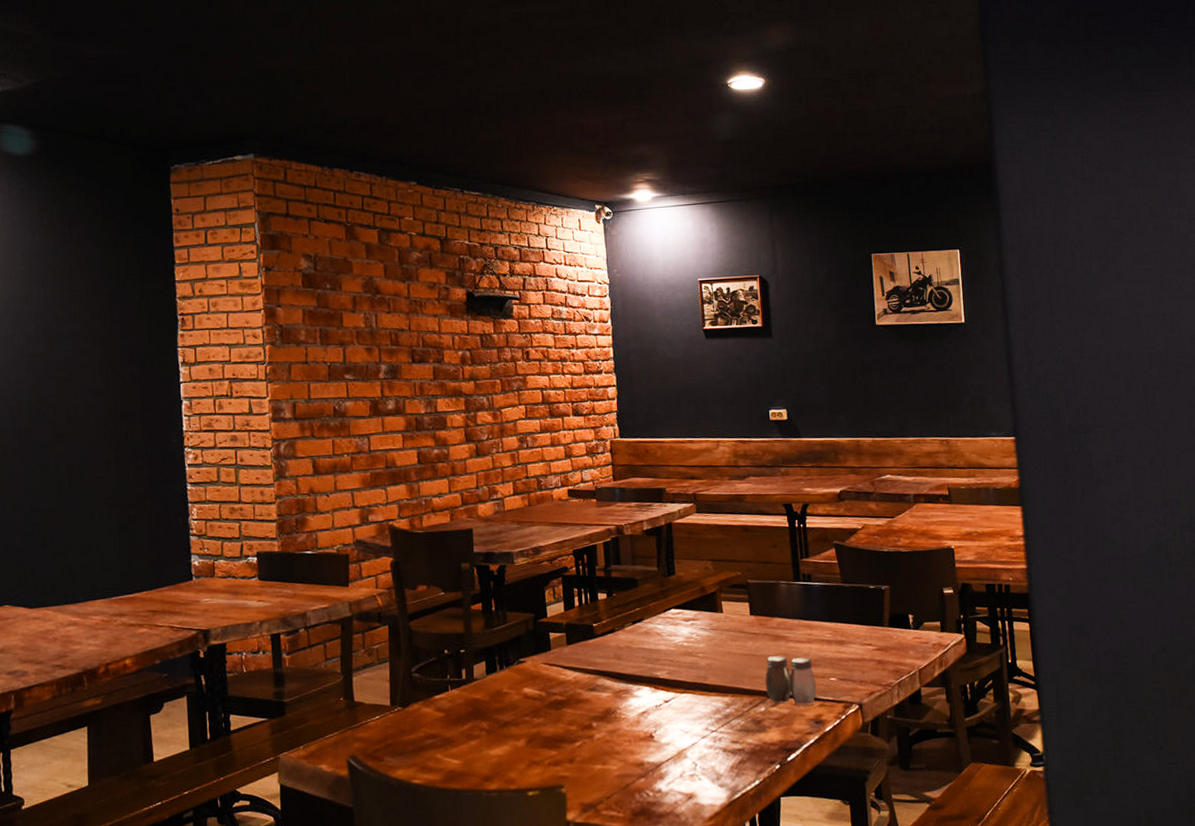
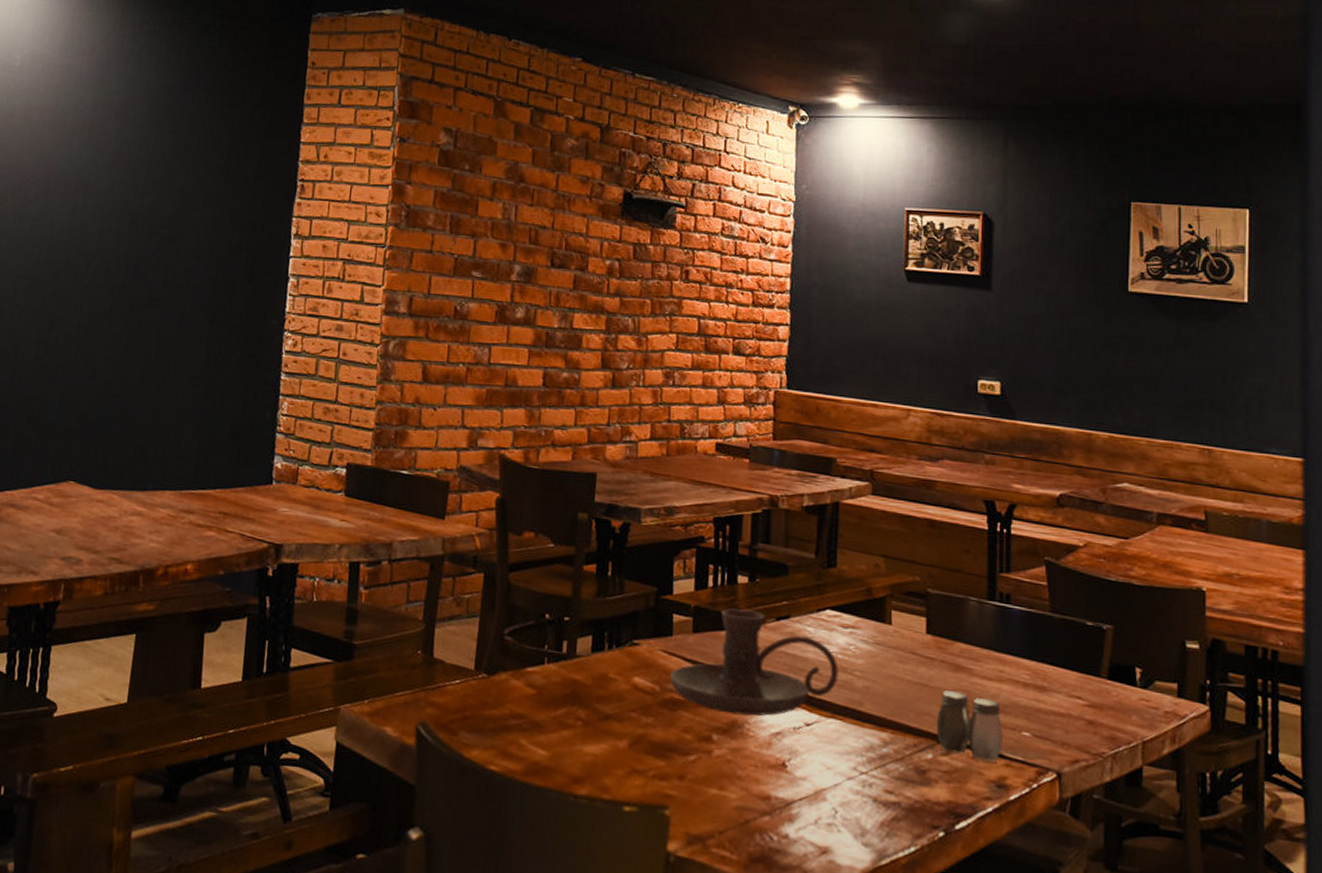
candle holder: none [553,619,686,704] -> present [670,608,839,716]

